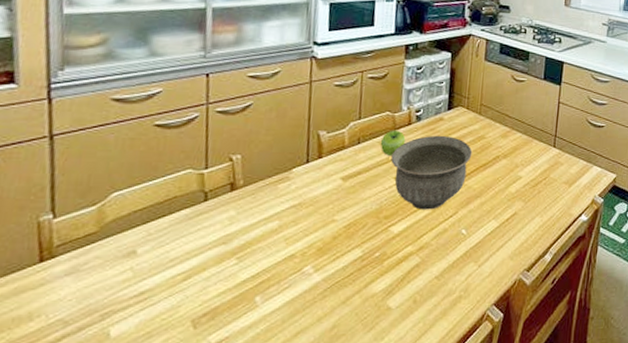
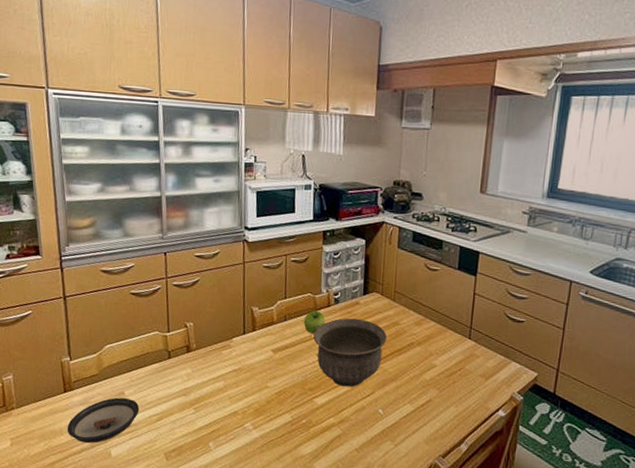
saucer: none [39,258,158,327] -> present [67,397,140,444]

